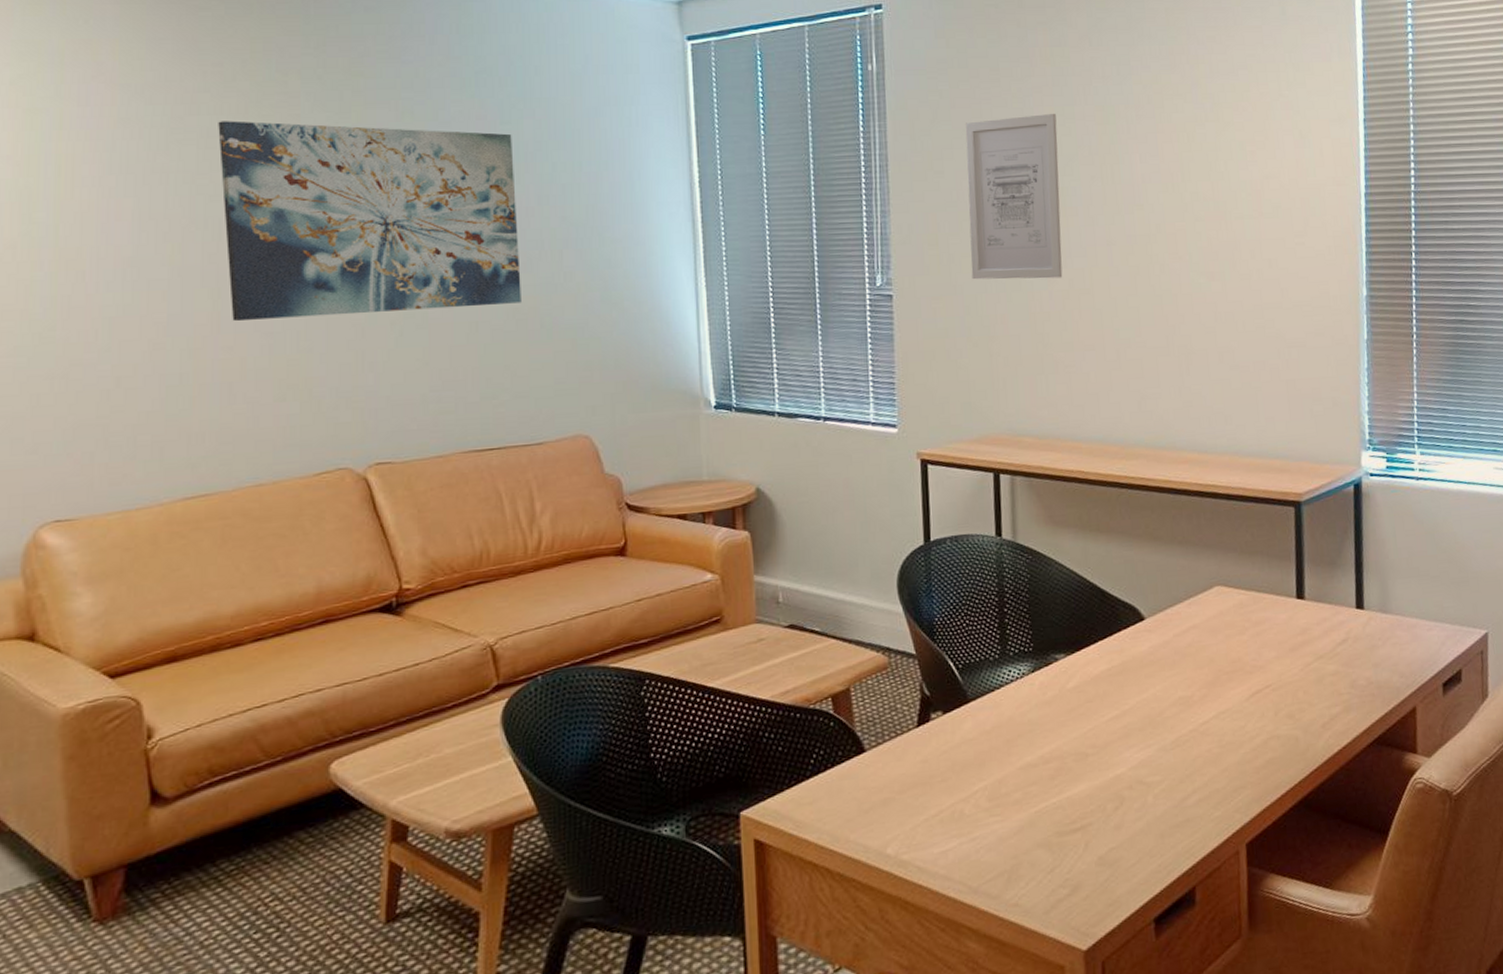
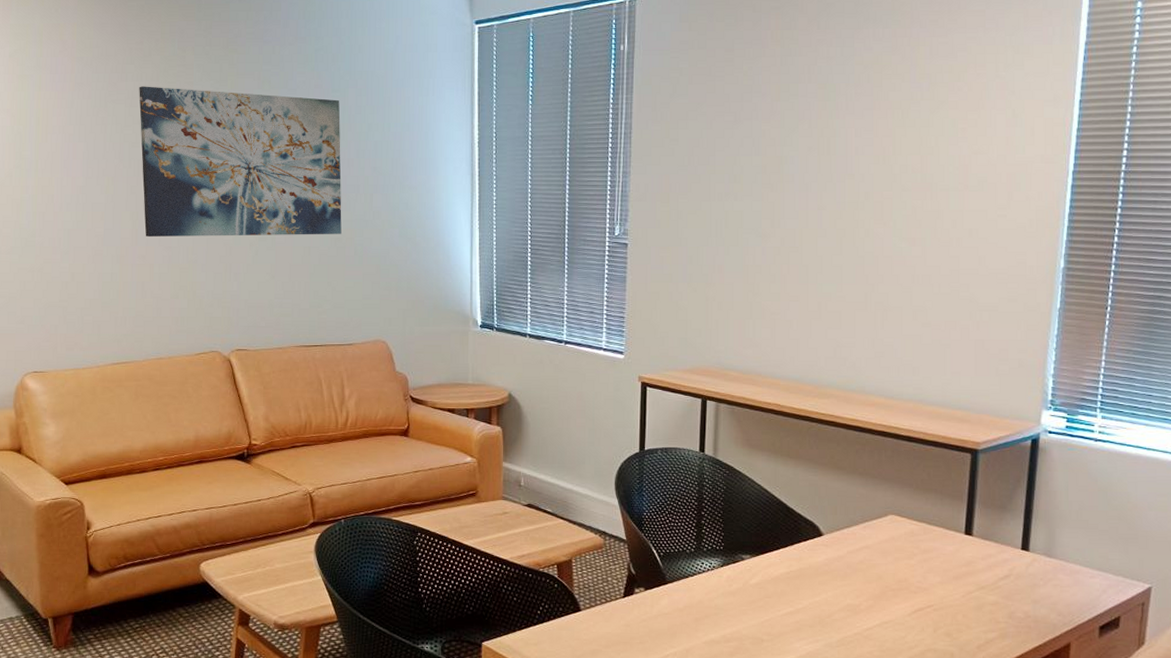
wall art: present [965,113,1063,280] -> none [696,90,781,236]

